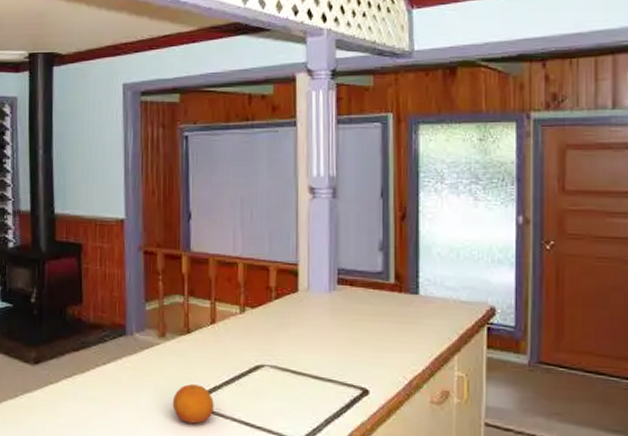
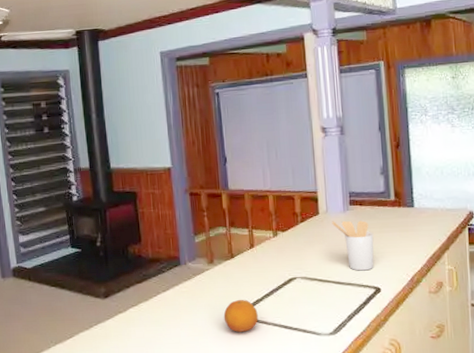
utensil holder: none [313,301,365,367] -> present [332,220,374,271]

